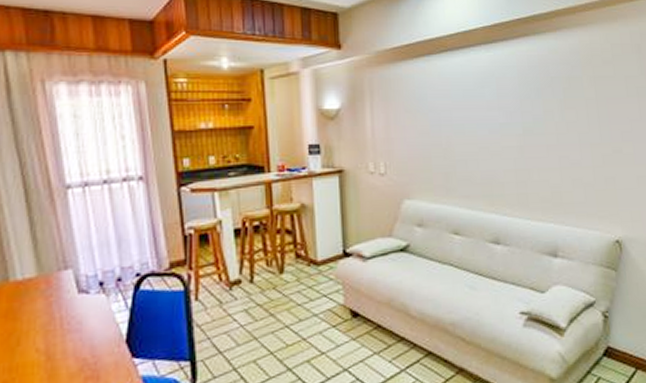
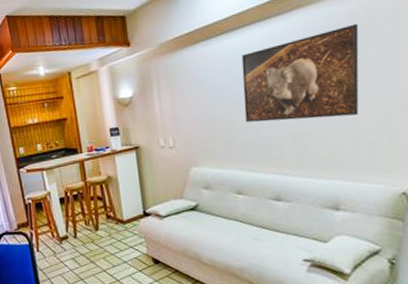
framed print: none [465,61,580,157] -> present [241,23,359,123]

